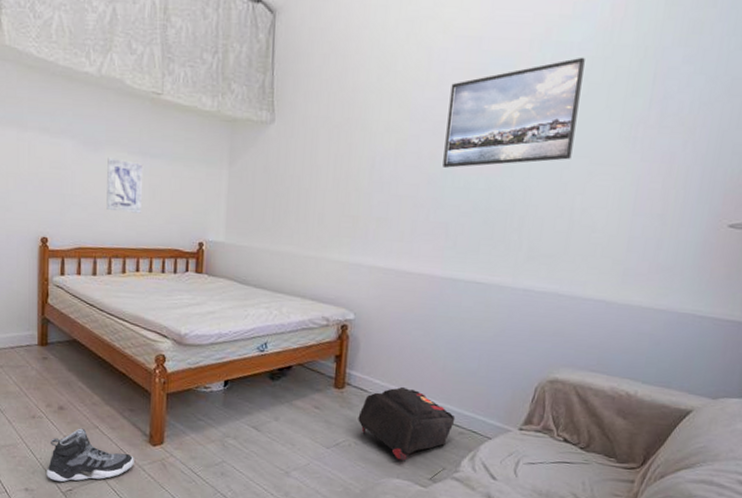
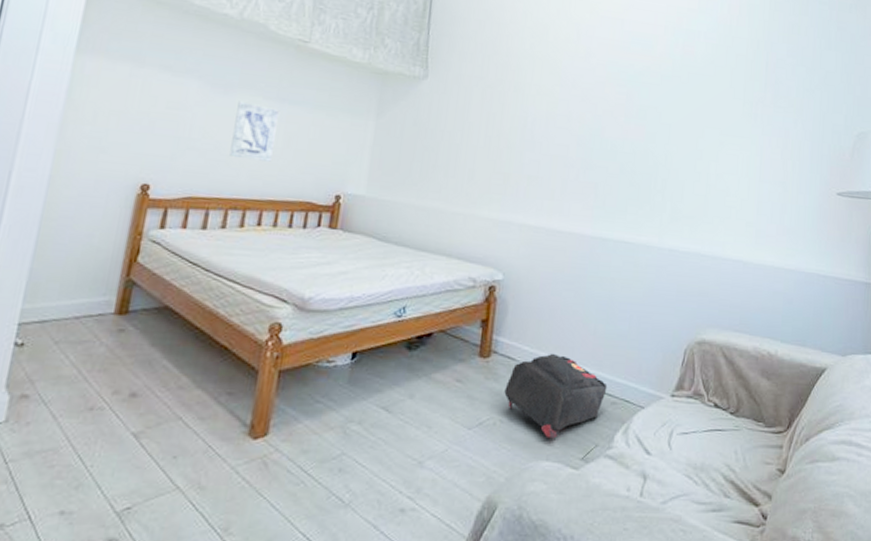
sneaker: present [47,428,134,482] -> none [96,420,226,497]
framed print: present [443,57,585,168] -> none [591,44,711,132]

